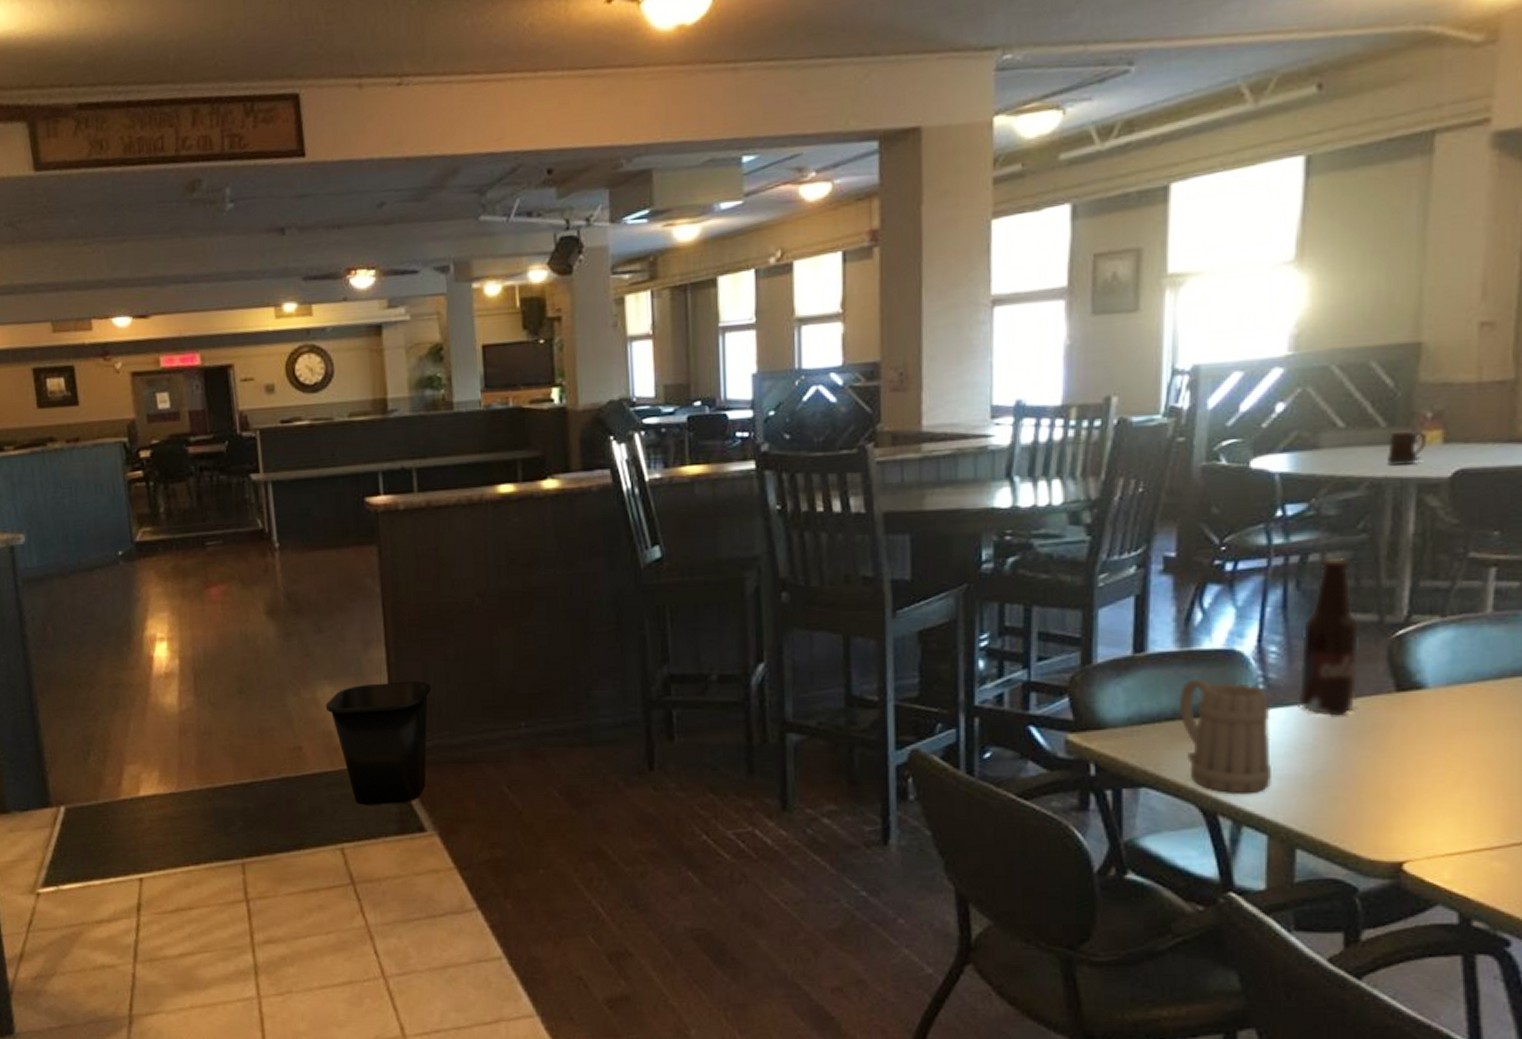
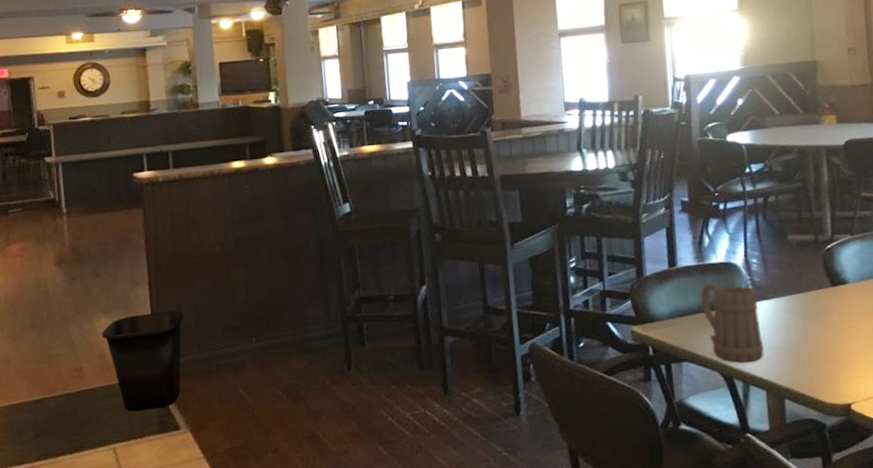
beer bottle: present [1298,557,1361,716] -> none [771,198,808,305]
beer mug: present [1388,432,1428,467] -> none [806,116,828,139]

